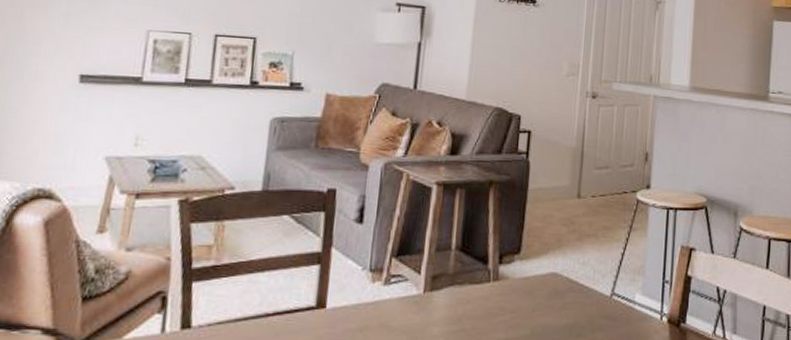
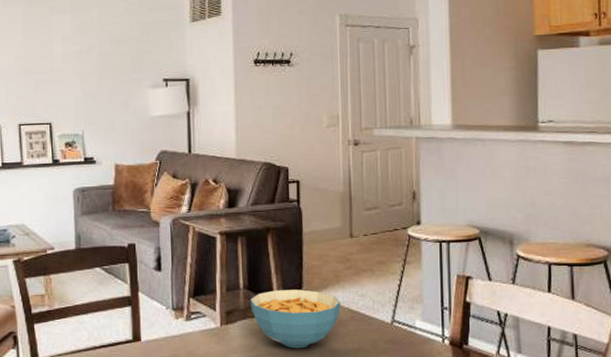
cereal bowl: none [461,253,561,323] -> present [250,289,341,349]

